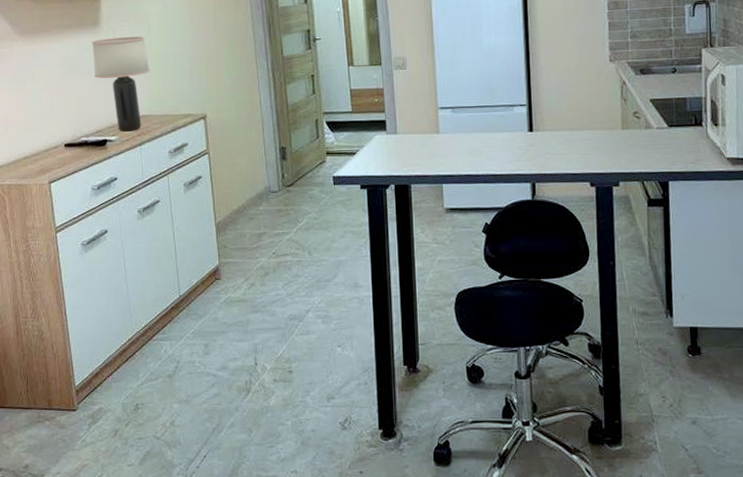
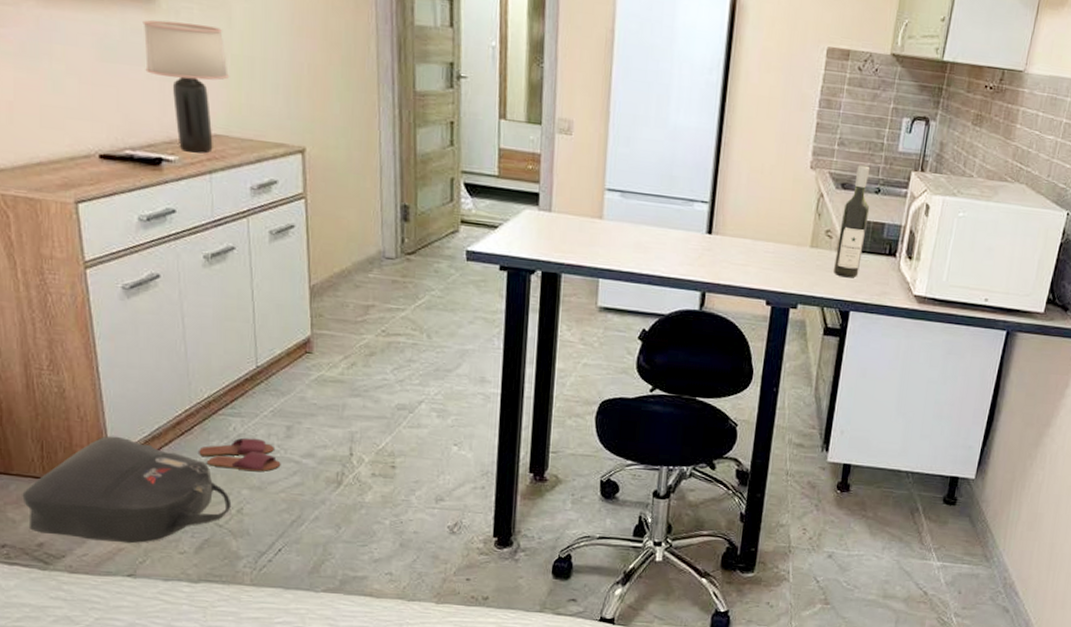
backpack: none [13,367,166,460] -> present [22,436,232,544]
slippers: none [140,357,202,387] -> present [199,437,281,472]
bottle: none [645,51,671,152] -> present [833,165,870,278]

